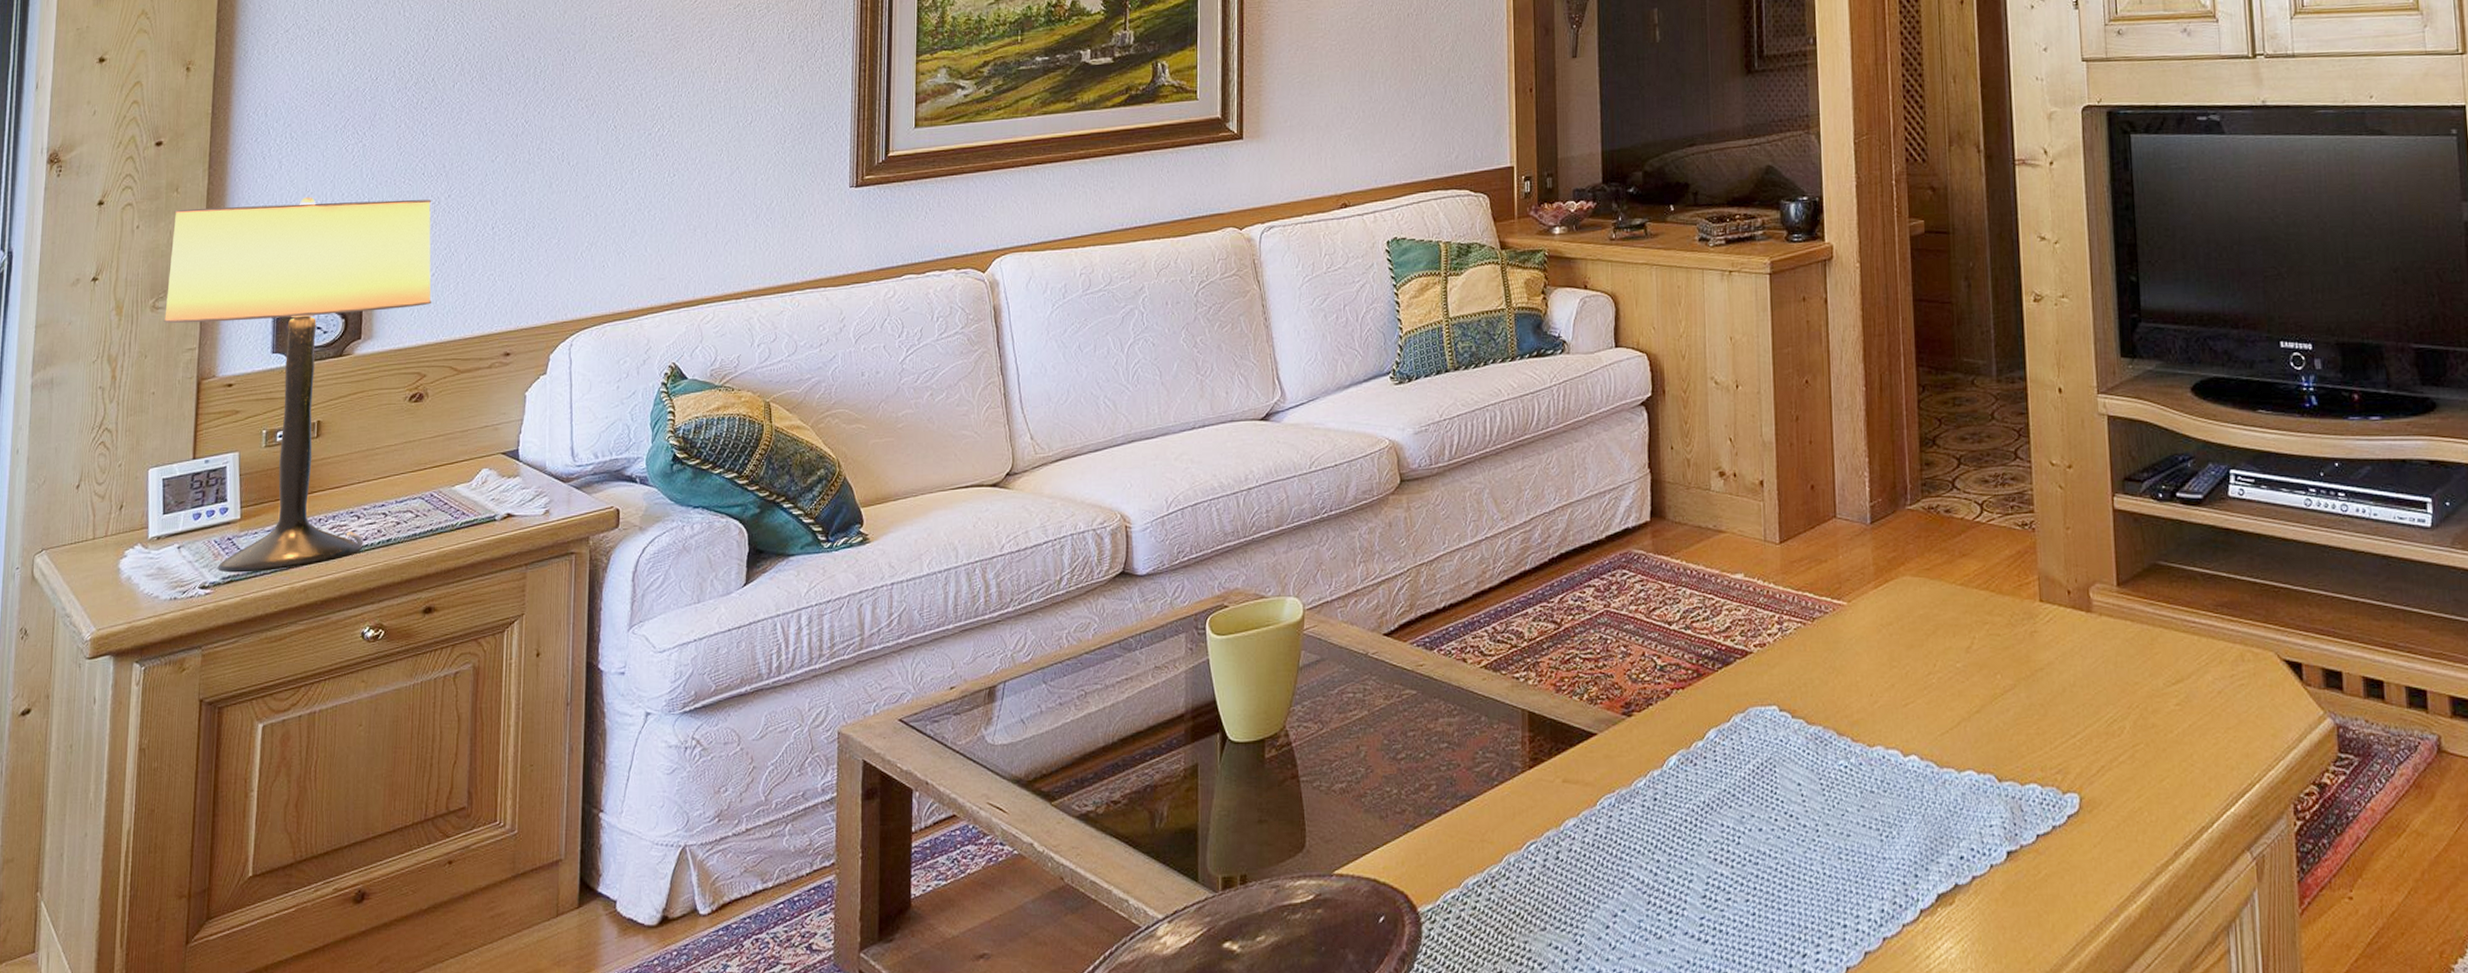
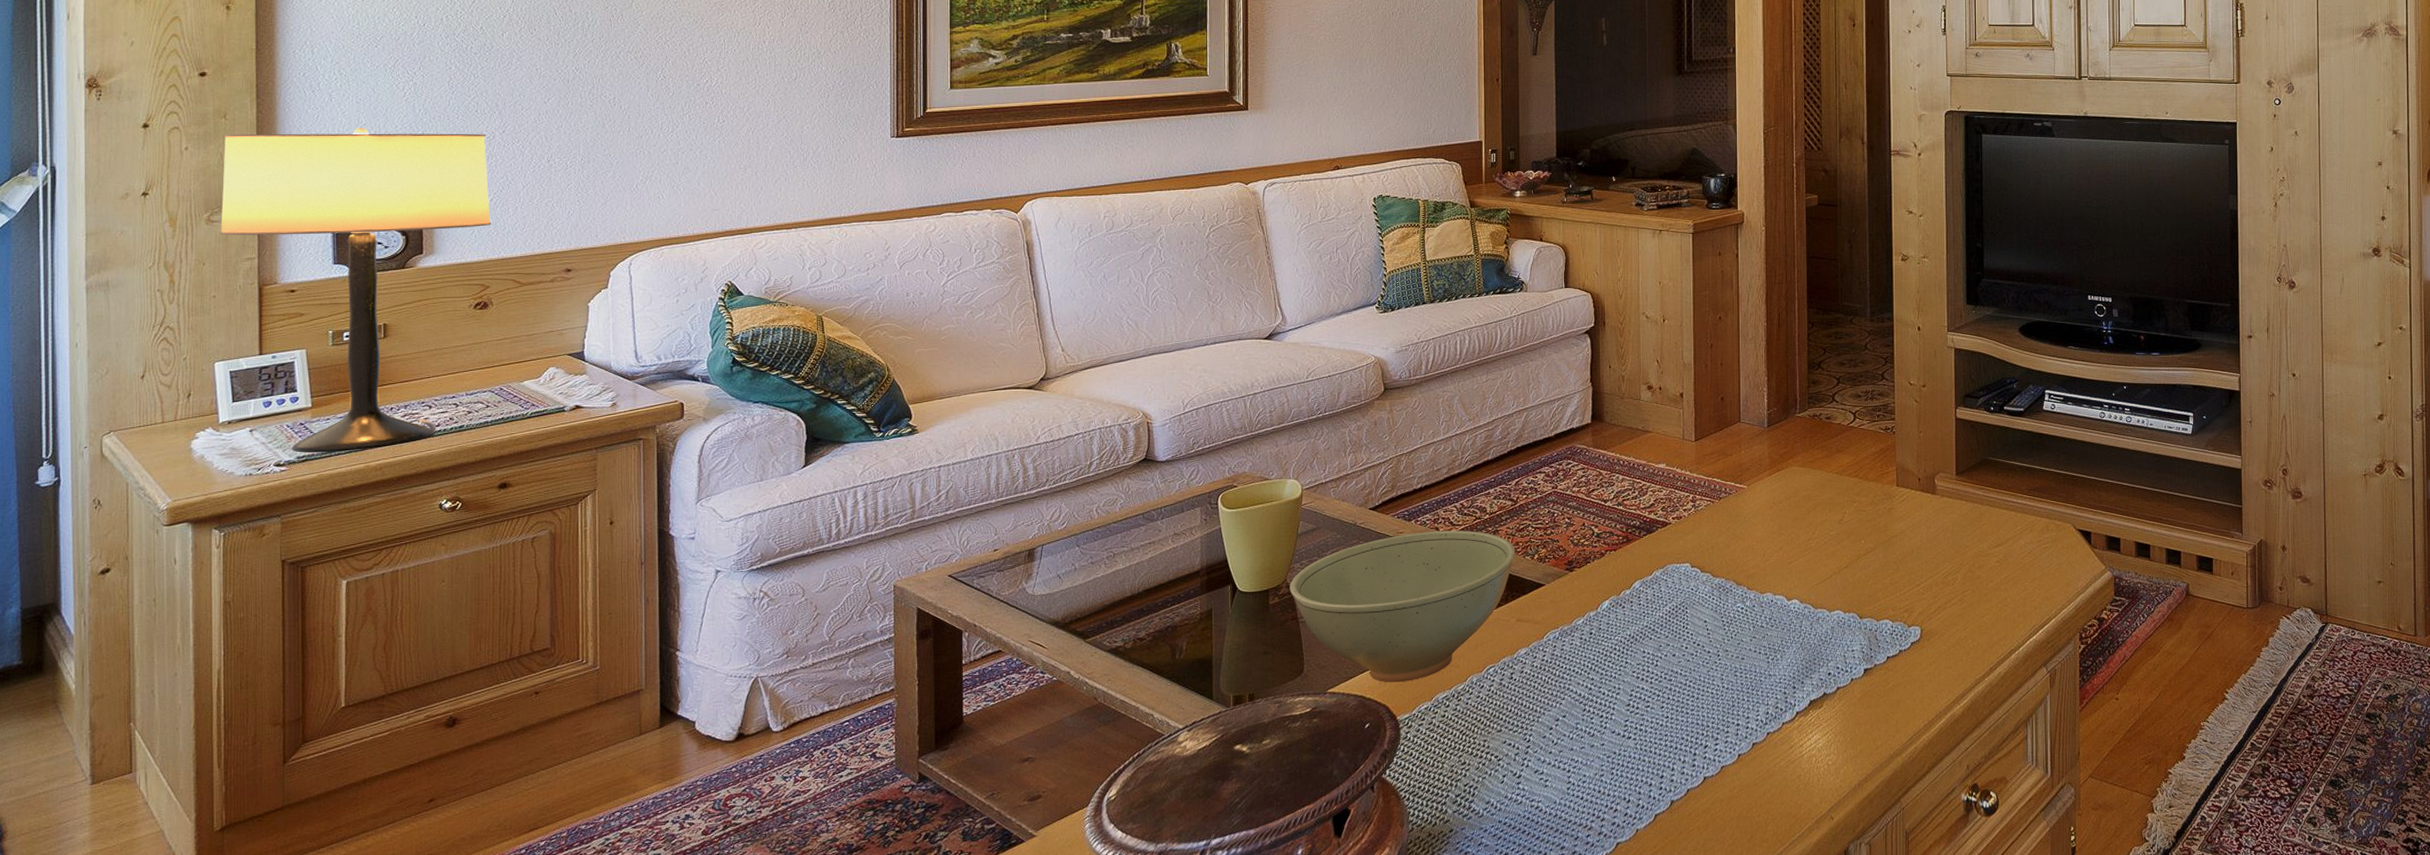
bowl: none [1289,662,1560,863] -> present [1289,530,1516,683]

